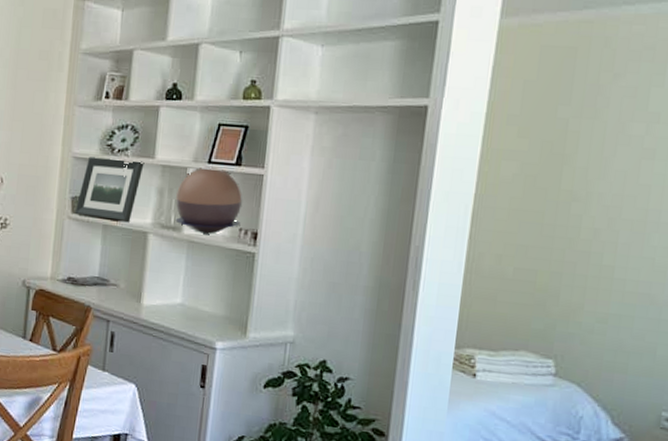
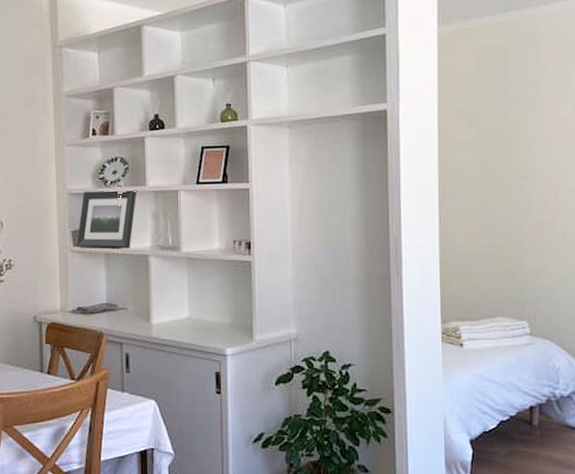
decorative bowl: present [175,167,242,234] -> none [171,187,234,249]

